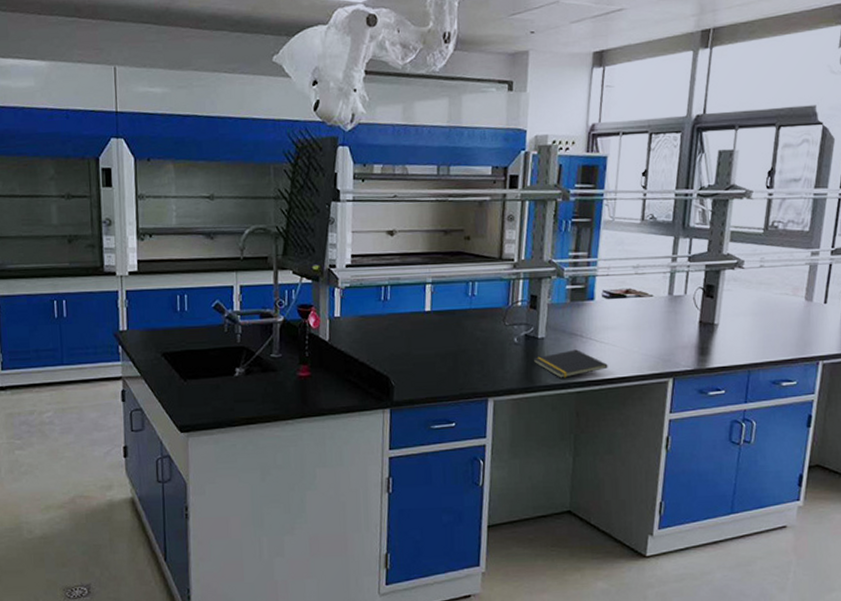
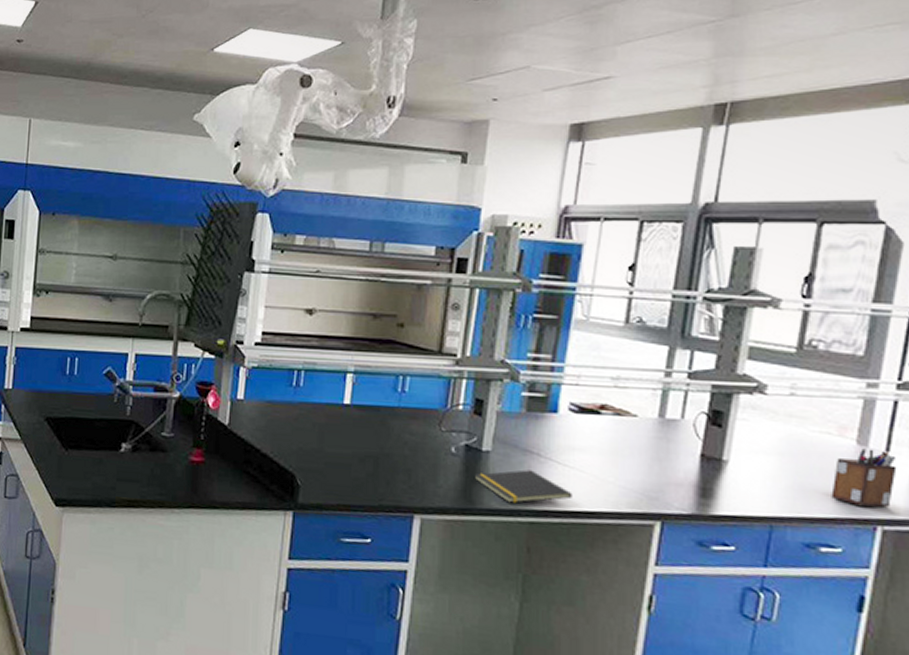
desk organizer: none [789,302,832,347] -> present [831,448,897,508]

